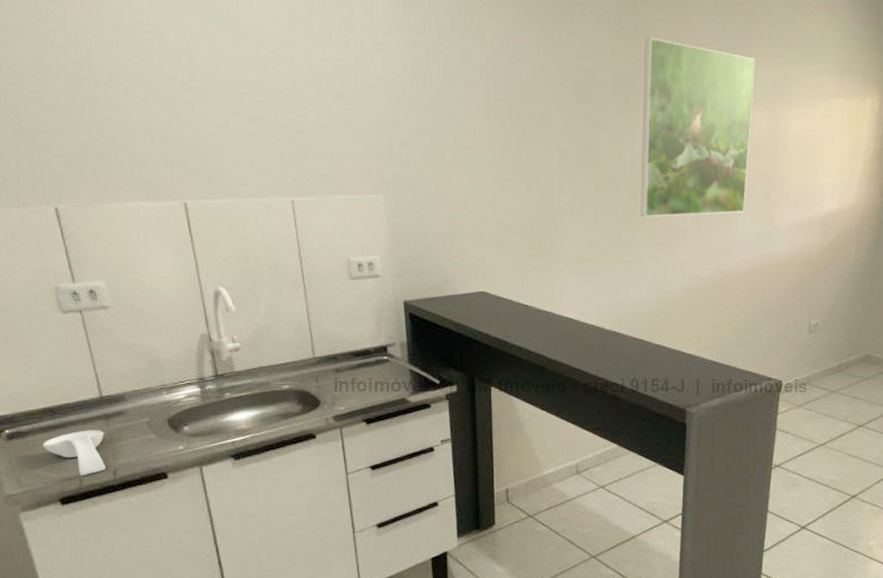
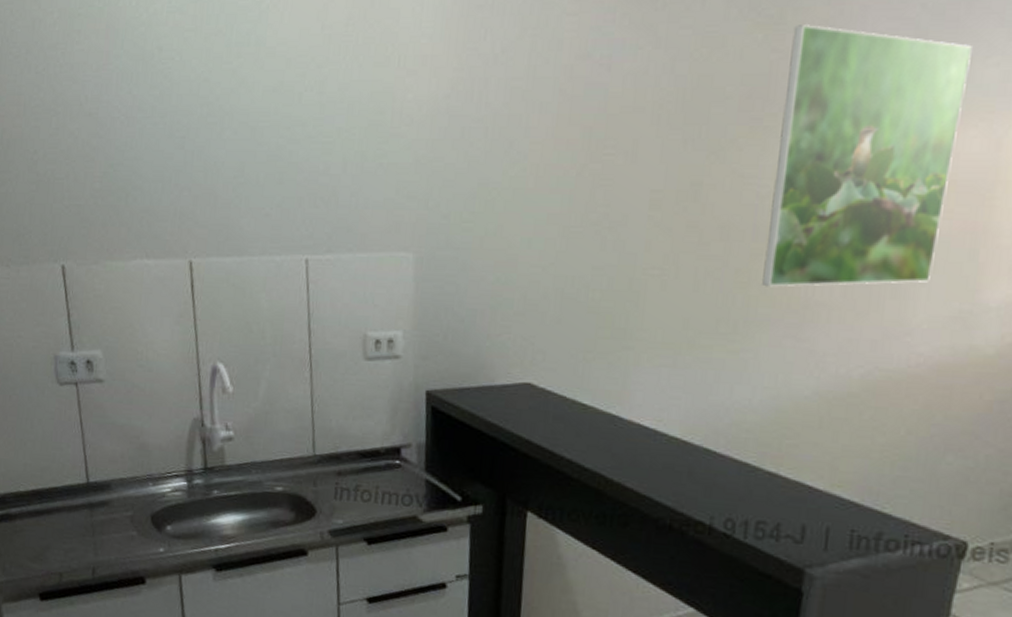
spoon rest: present [43,430,105,475] -> none [28,519,87,570]

